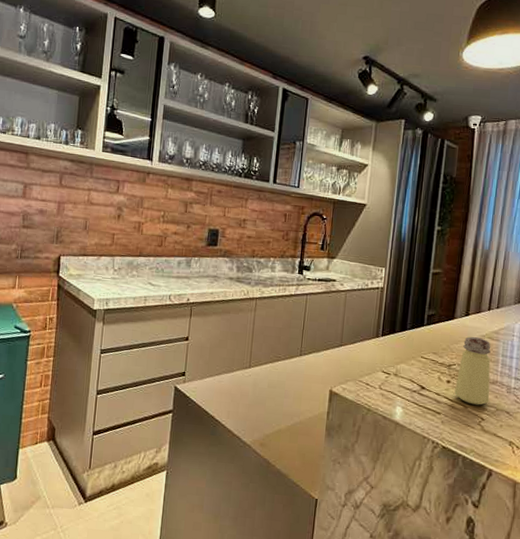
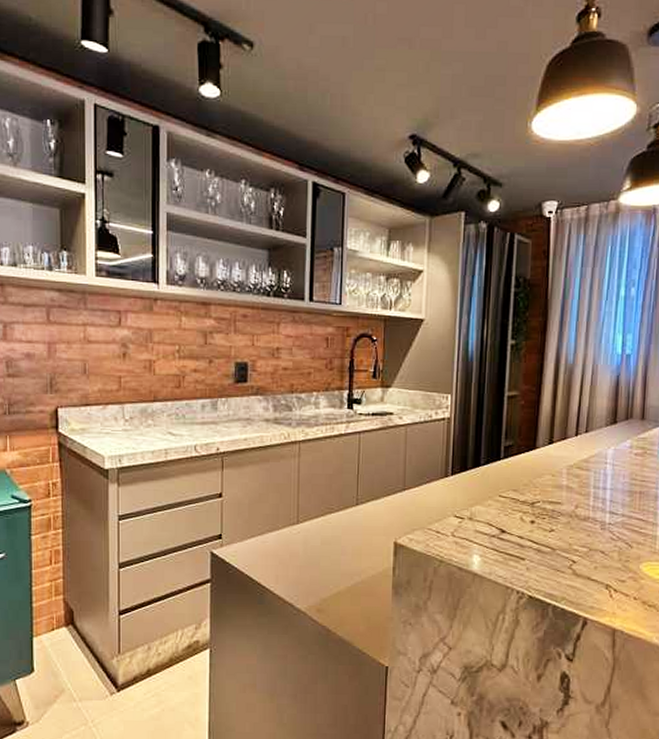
saltshaker: present [454,337,491,406] -> none [540,468,581,546]

